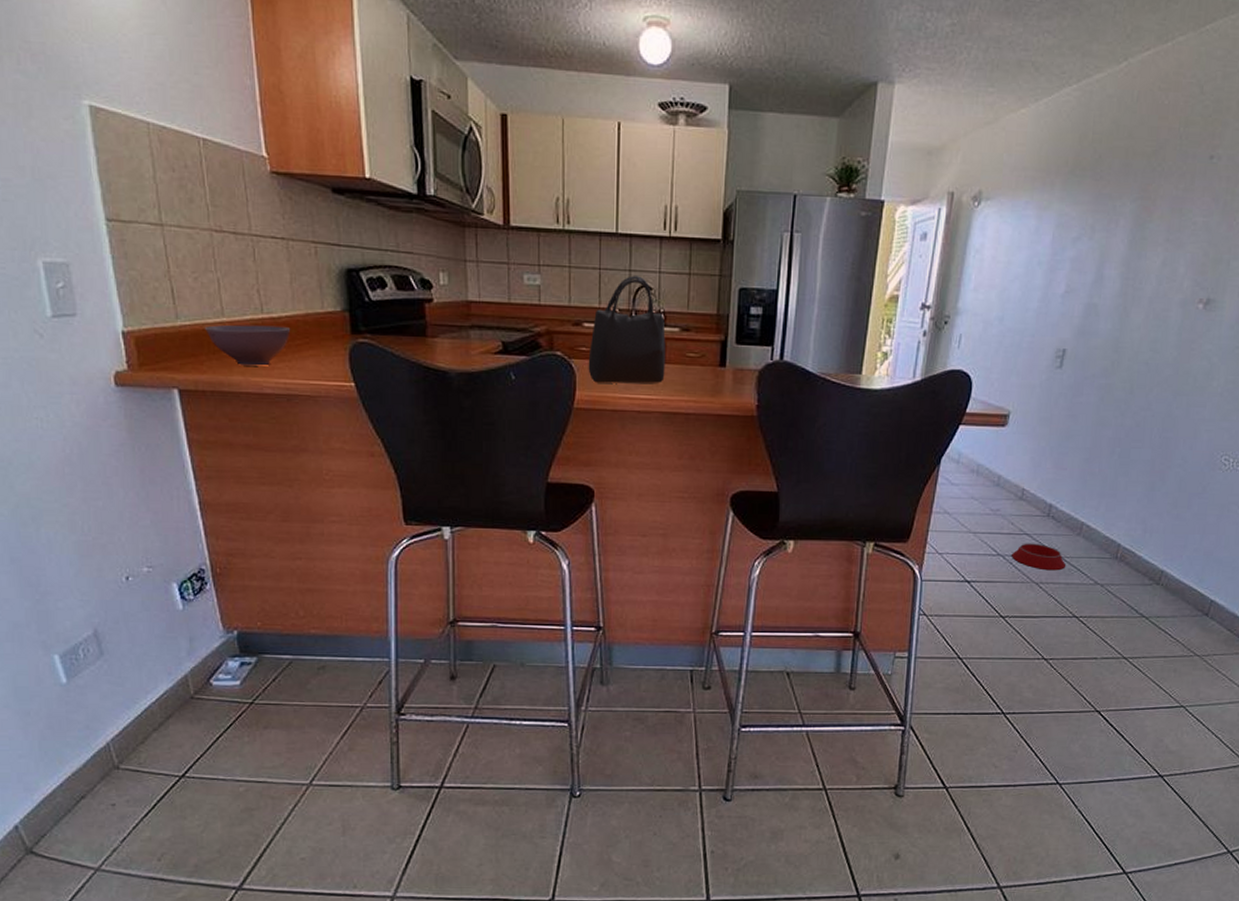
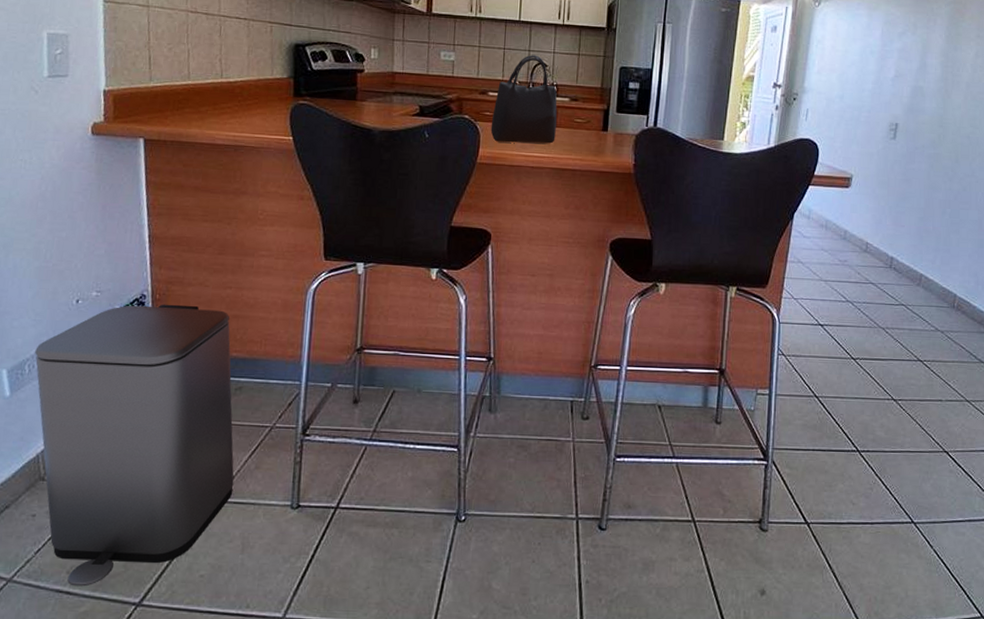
pedal bin: none [87,578,327,873] -> present [35,304,234,587]
bowl: present [204,324,291,366] -> none [172,87,244,121]
pet bowl: present [1012,543,1065,571] -> none [860,291,908,317]

